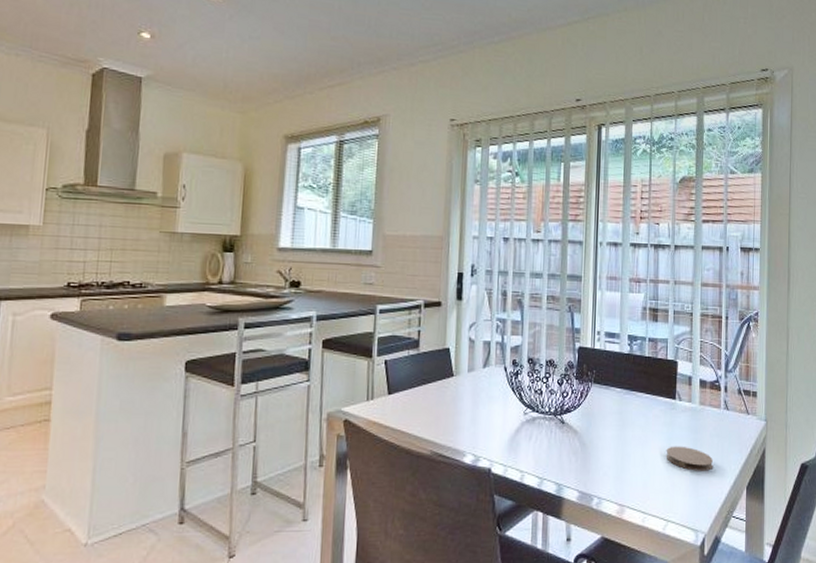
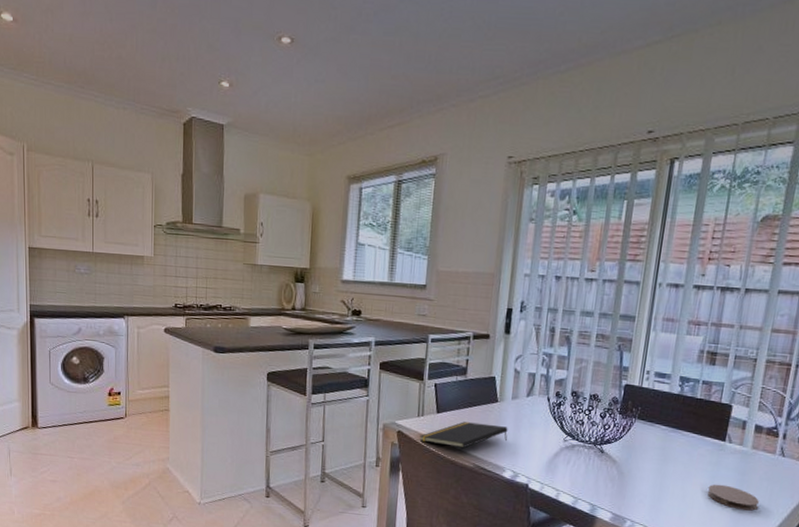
notepad: none [369,402,466,434] -> present [419,421,508,449]

